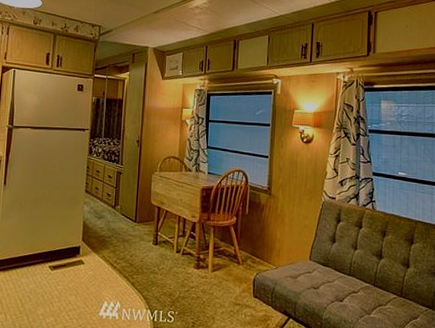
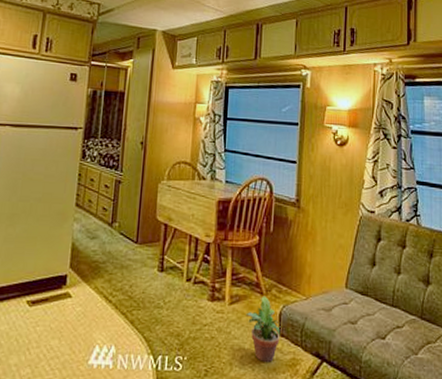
potted plant: none [225,265,256,318] -> present [246,296,282,362]

